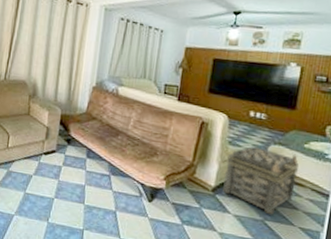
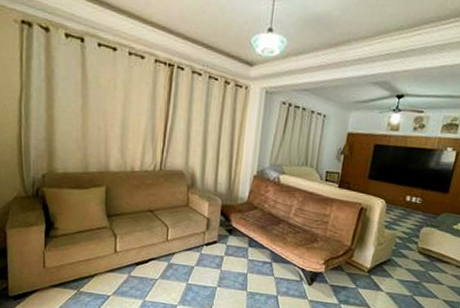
basket: present [223,146,299,215] -> none [377,229,447,291]

